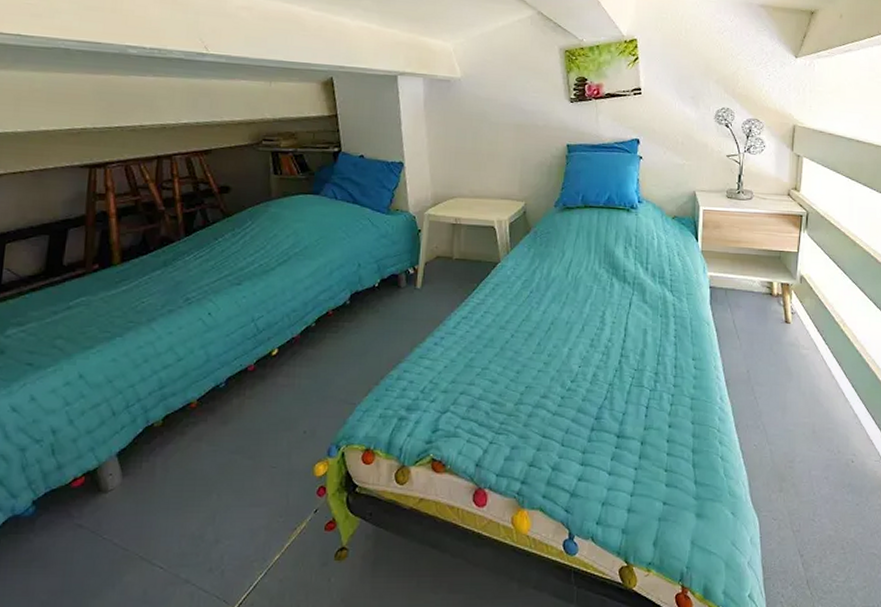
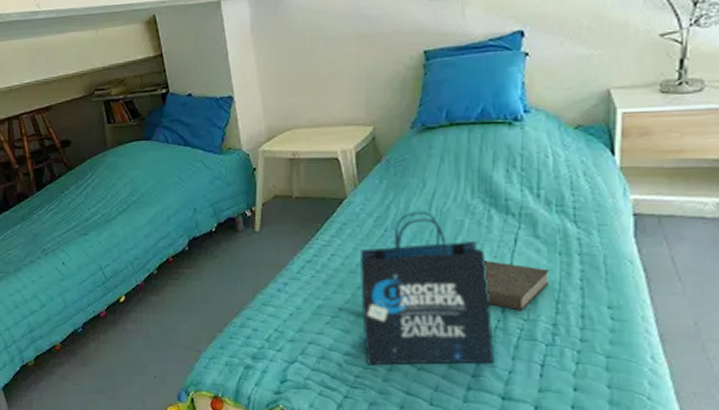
tote bag: none [508,277,613,413] -> present [361,211,495,366]
book: none [607,320,653,363] -> present [484,261,549,311]

